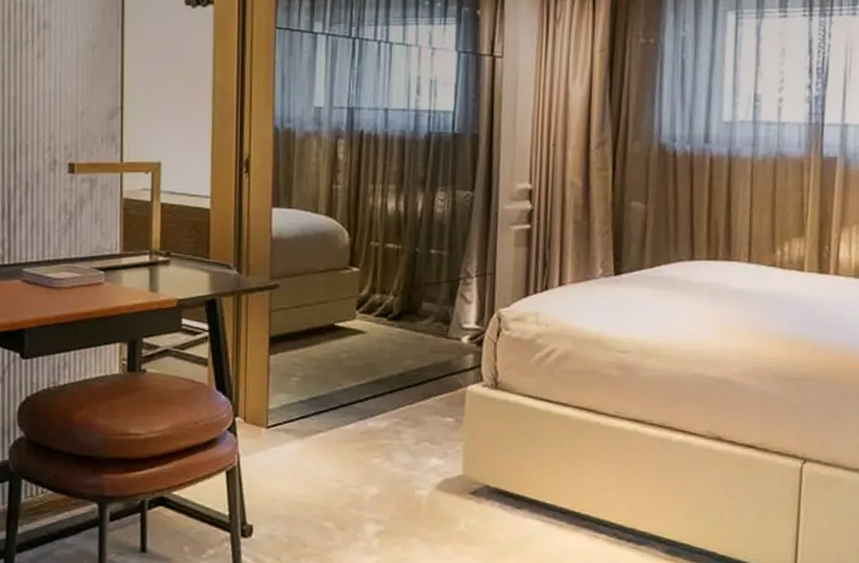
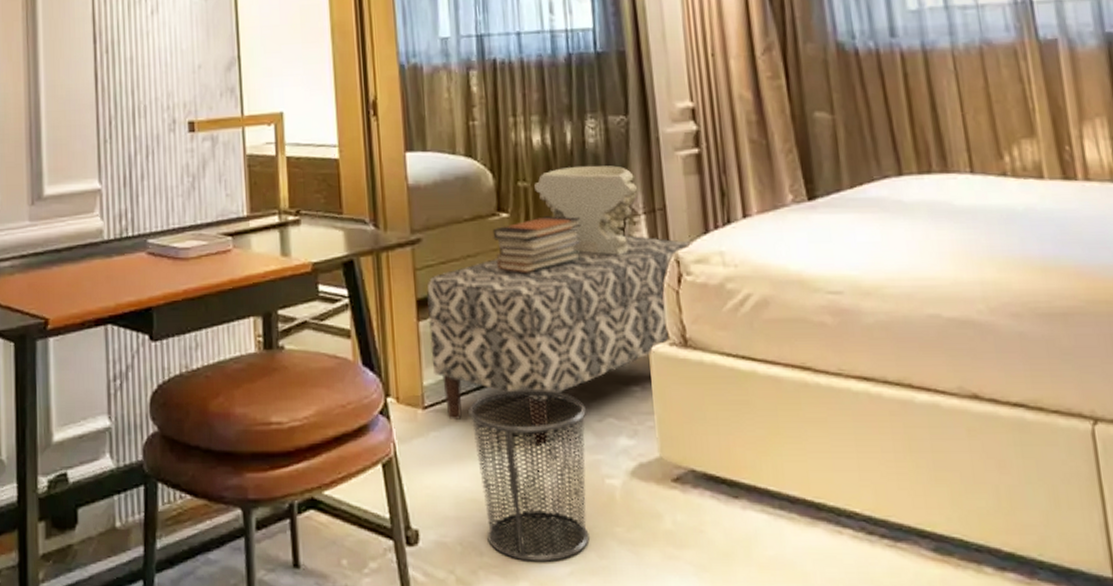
bench: none [278,293,511,462] -> present [426,235,690,445]
waste bin: none [306,415,406,553] -> present [468,388,590,562]
book stack: none [343,273,421,319] -> present [492,216,581,272]
decorative bowl: none [385,231,474,310] -> present [534,165,638,255]

